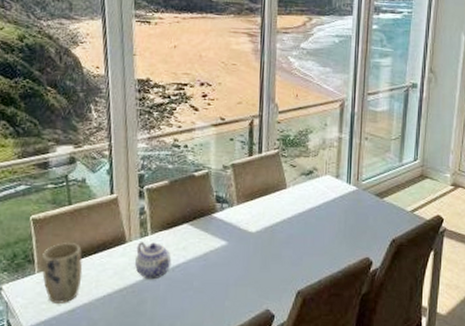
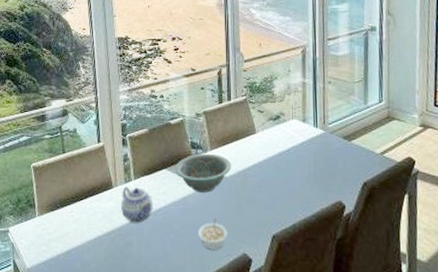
plant pot: present [41,241,83,303] -> none [41,187,76,245]
decorative bowl: none [197,208,258,249] -> present [175,153,231,193]
legume: none [219,273,251,306] -> present [198,217,227,250]

